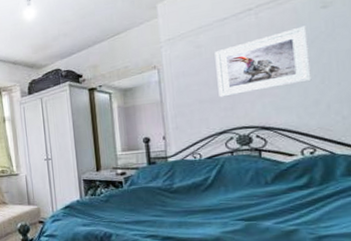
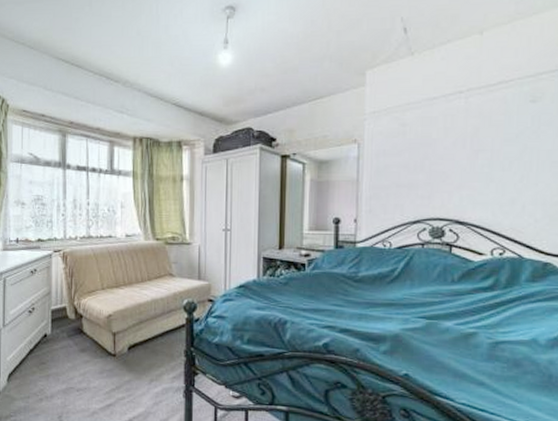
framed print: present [214,26,312,98] -> none [417,118,513,184]

